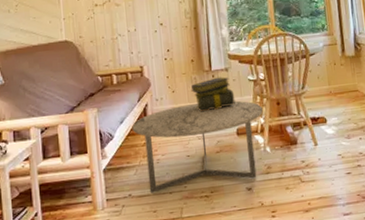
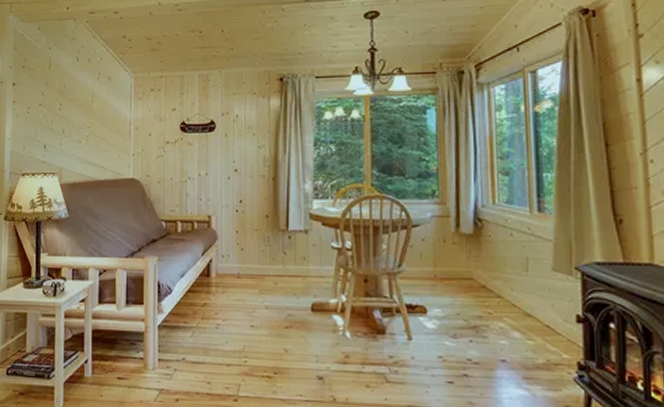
coffee table: present [132,100,263,193] -> none [193,267,346,367]
stack of books: present [191,76,236,112] -> none [263,239,313,278]

